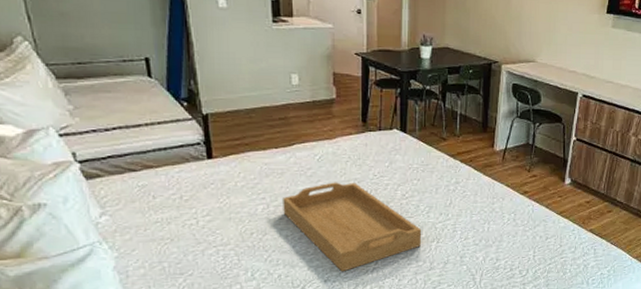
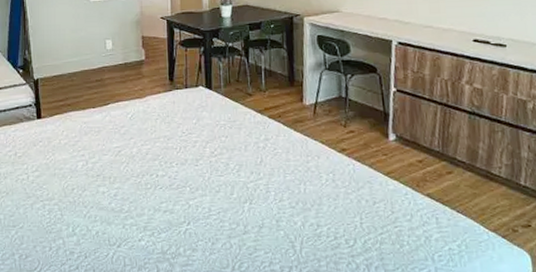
serving tray: present [283,182,422,272] -> none [100,139,234,232]

